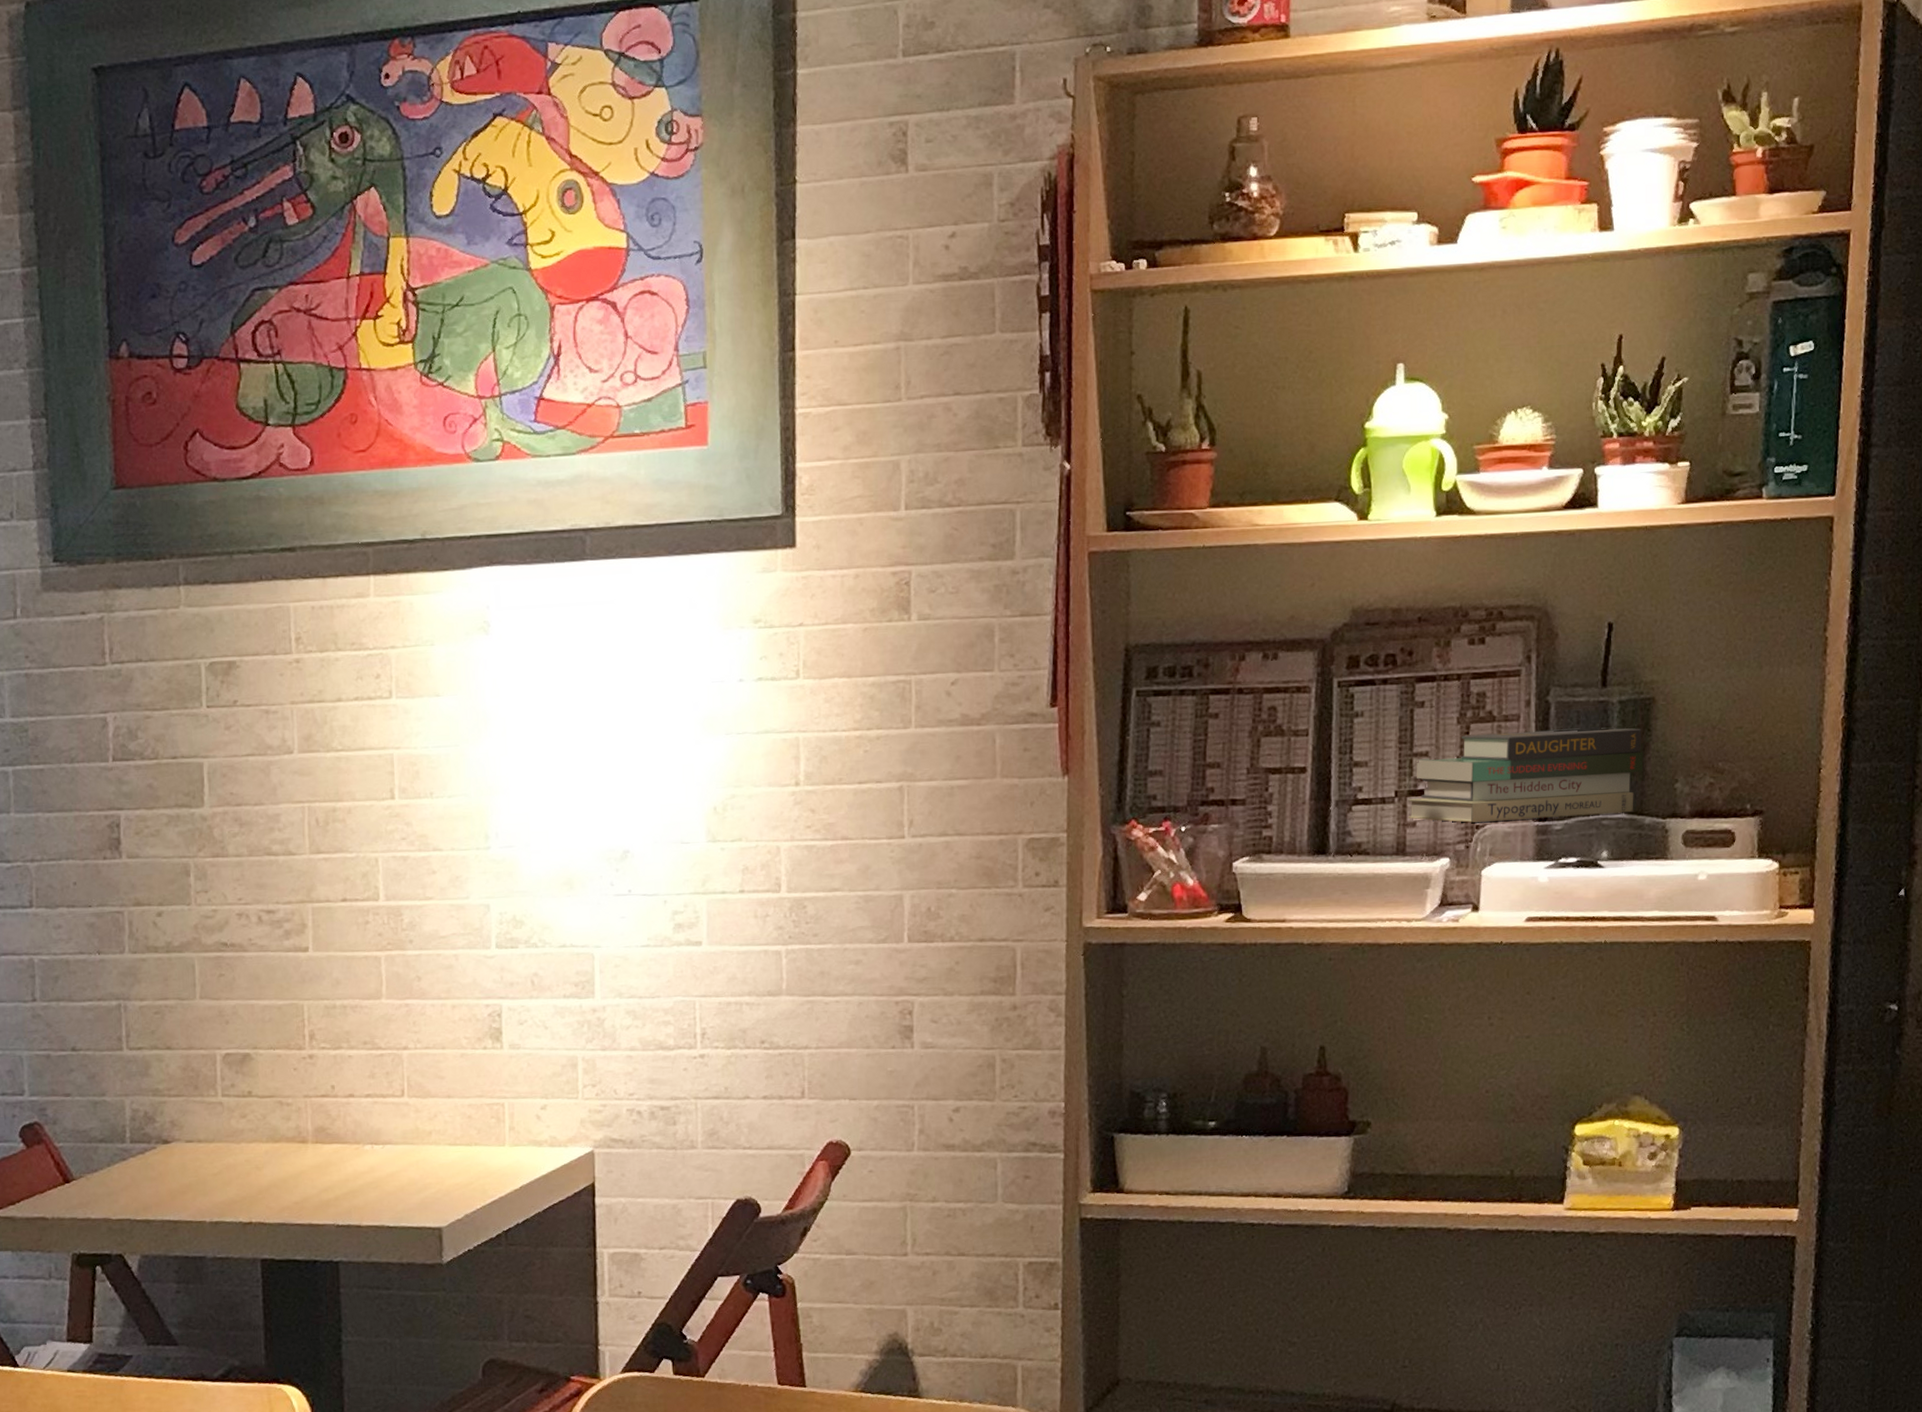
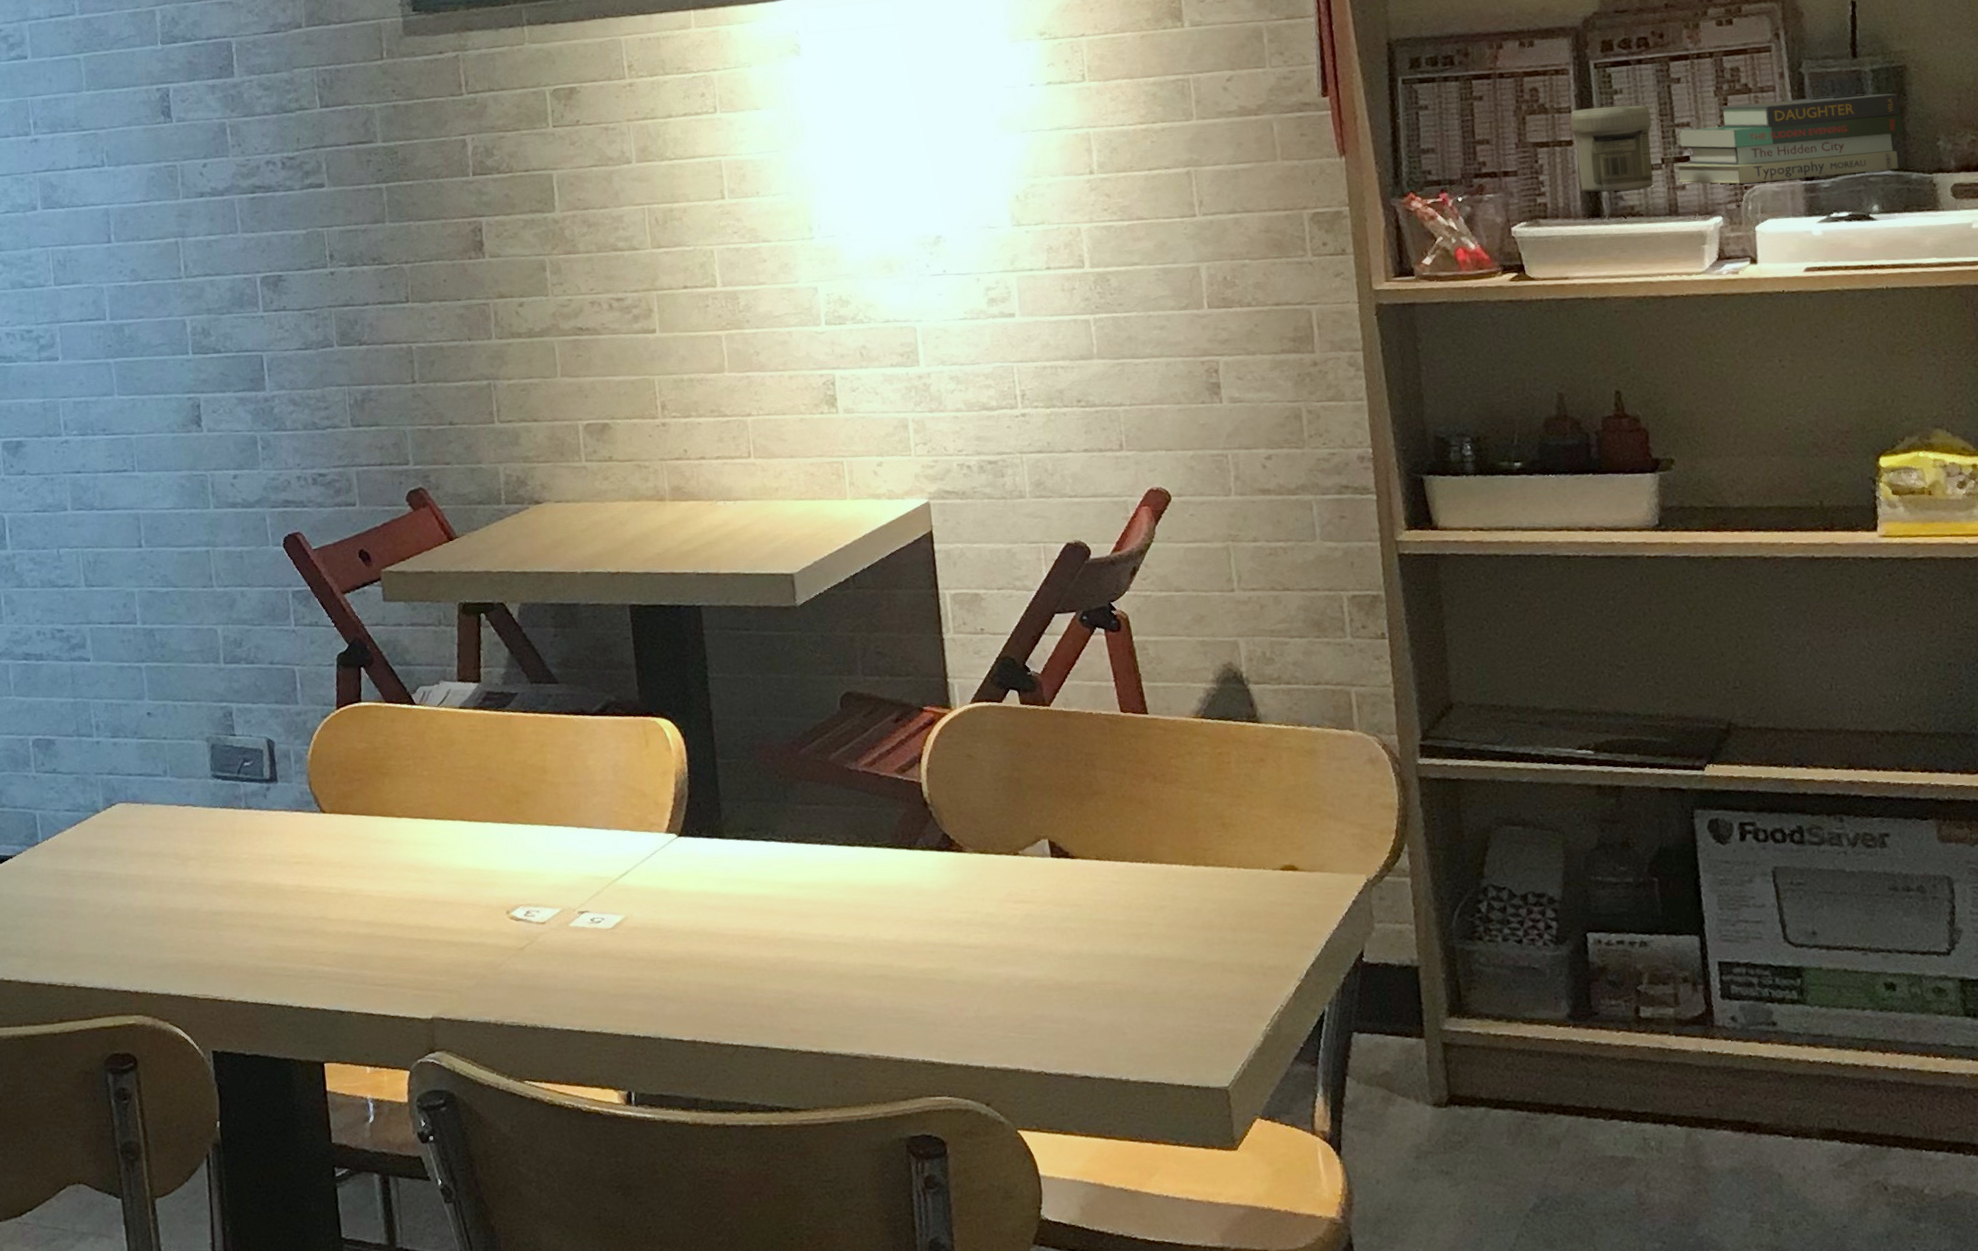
jar: none [1305,730,1390,827] -> present [1569,105,1654,193]

